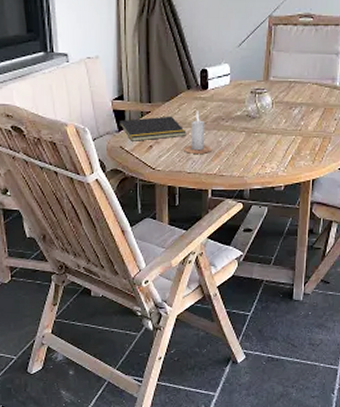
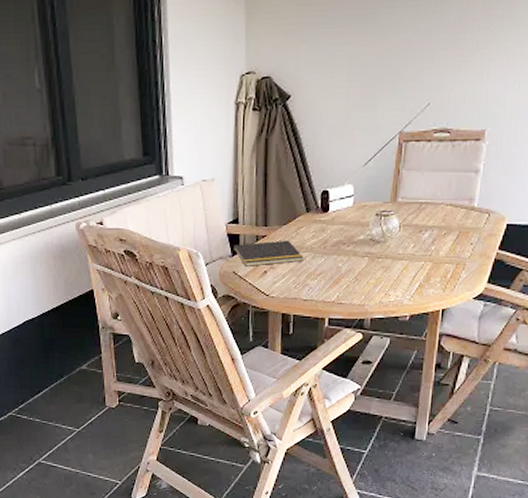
candle: present [184,110,212,154] -> none [300,234,331,280]

